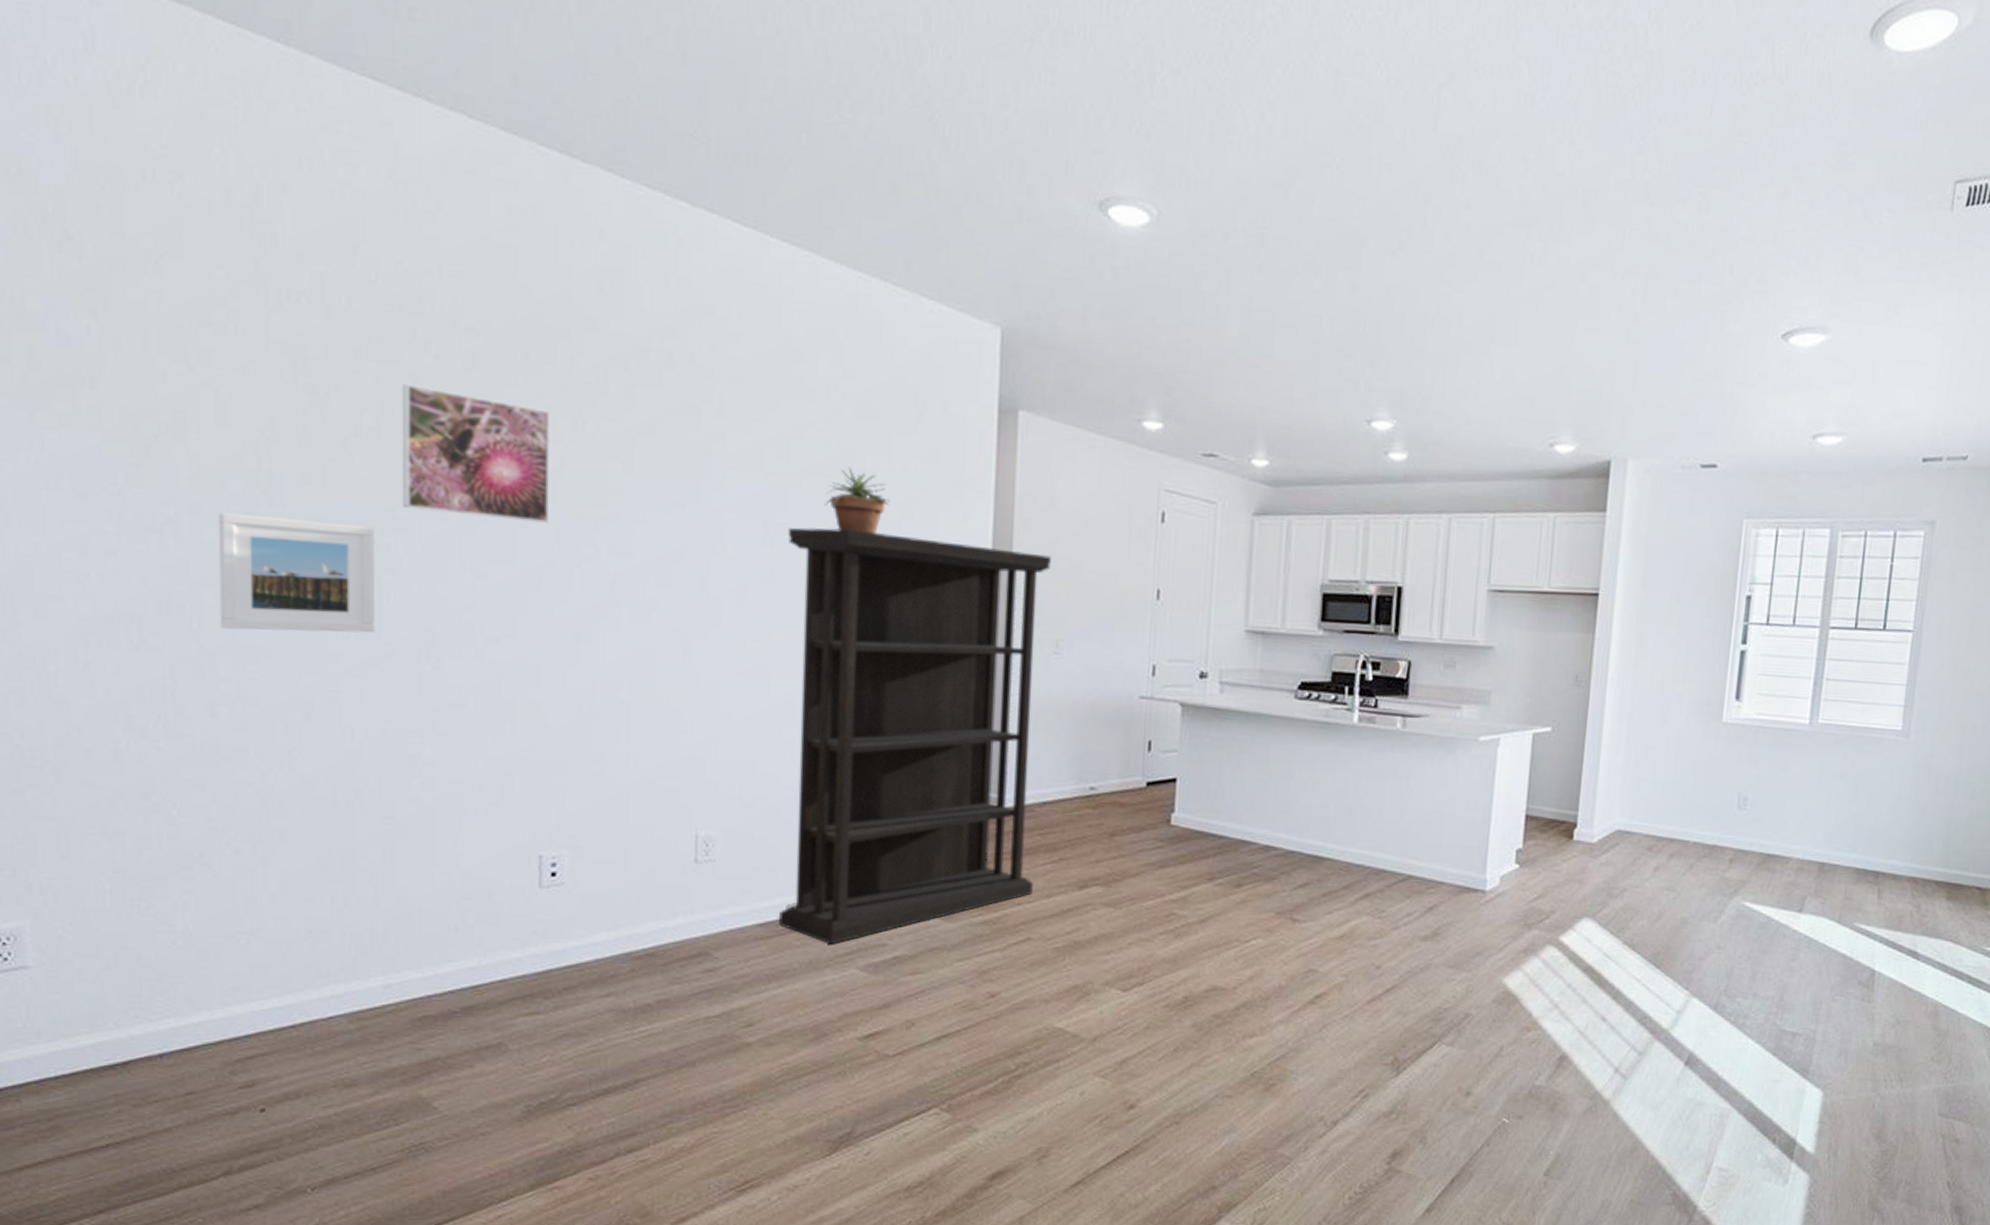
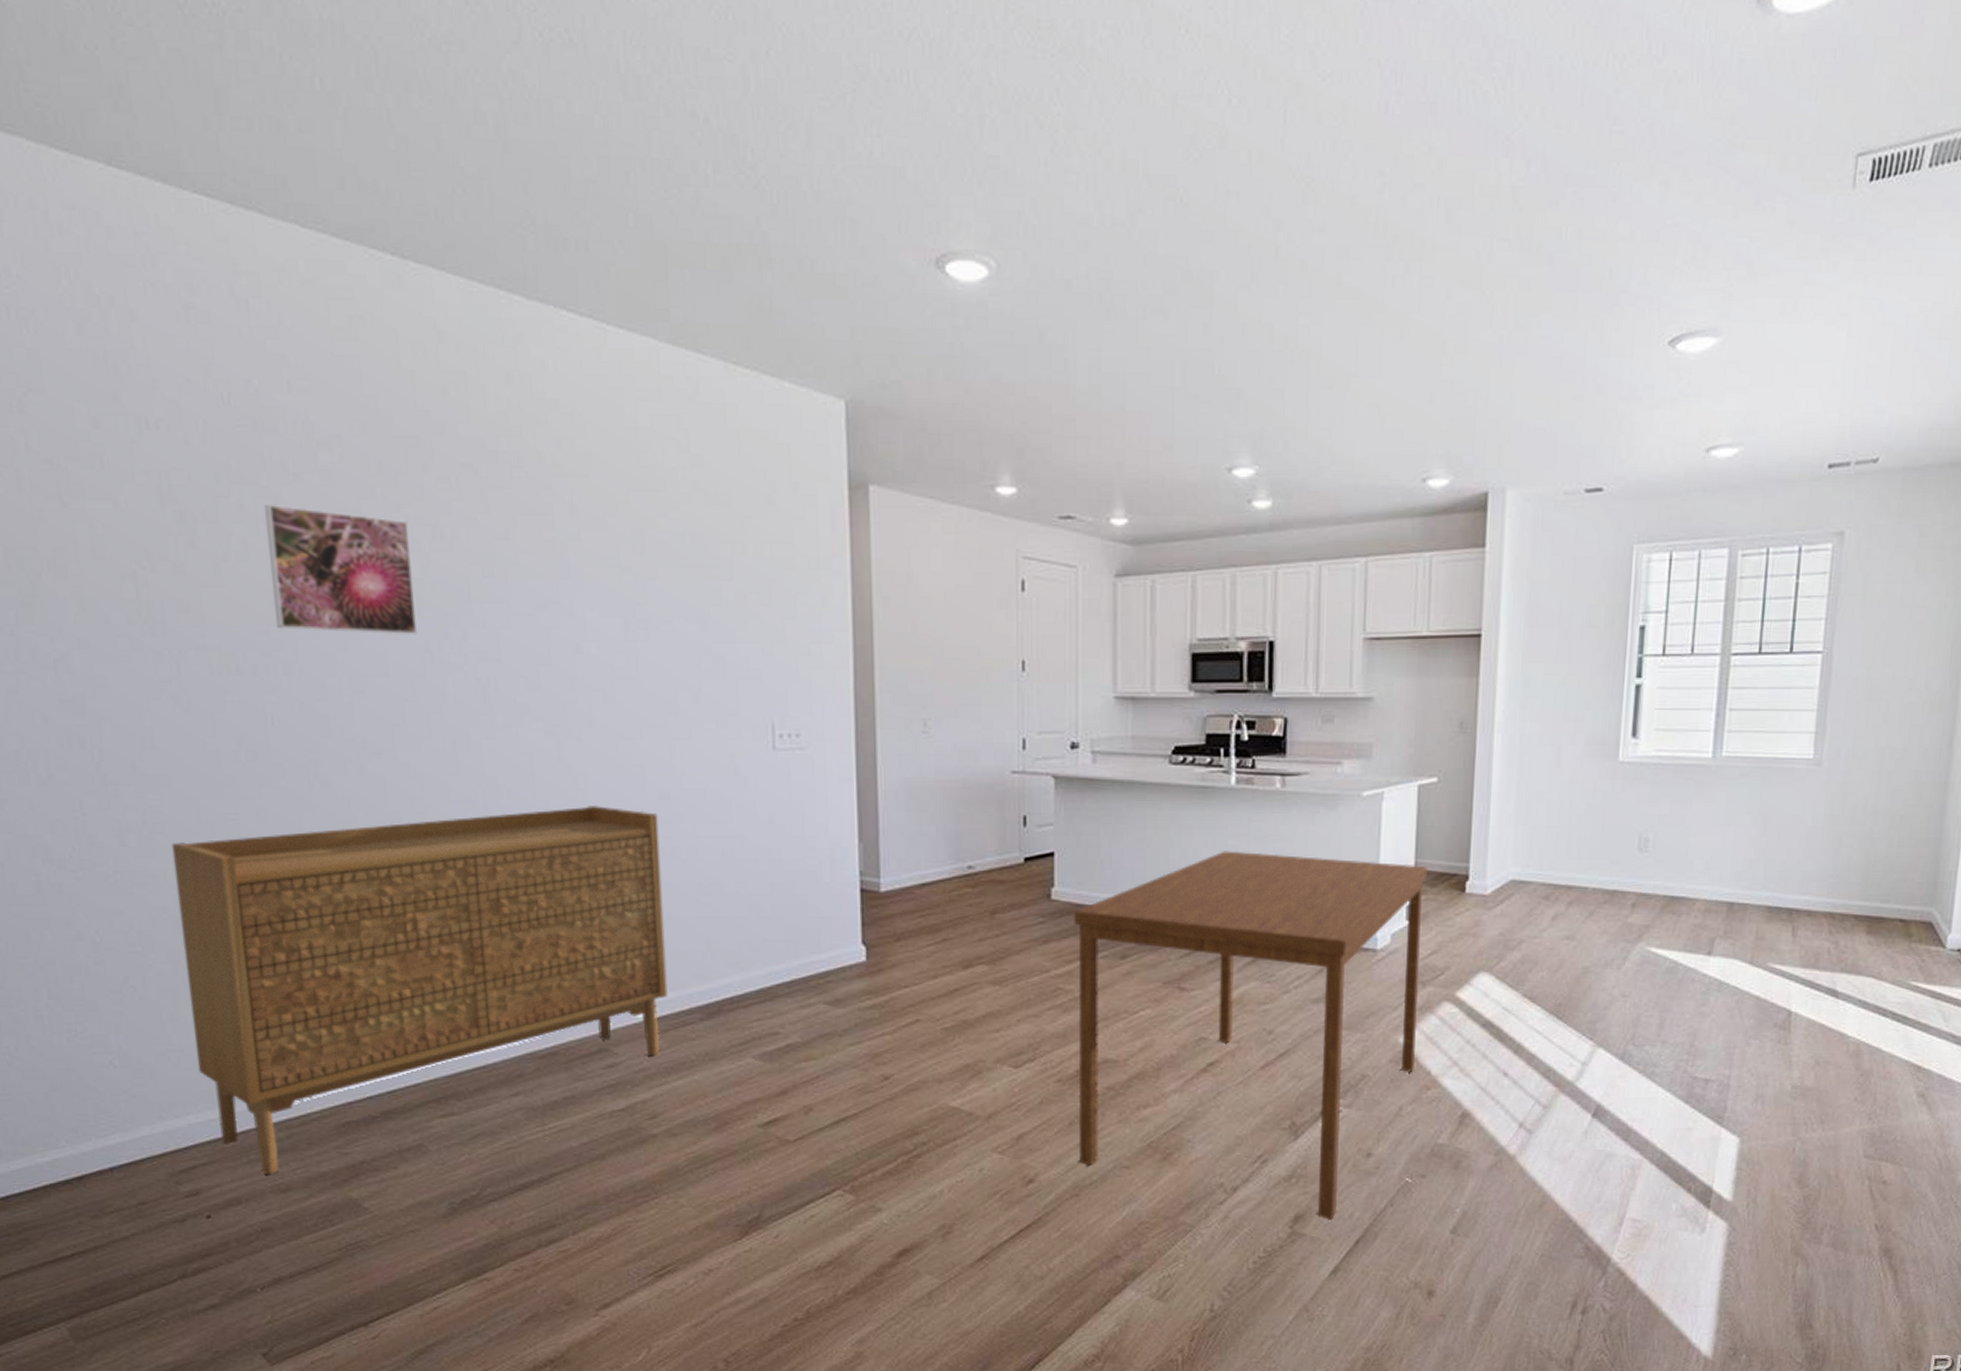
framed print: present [218,512,375,633] -> none [105,645,263,759]
sideboard: none [265,705,780,1069] -> present [171,806,668,1175]
bookcase: present [779,527,1052,945] -> none [649,620,918,1035]
potted plant: present [824,467,891,535] -> none [683,556,748,624]
dining table: none [1182,786,1538,1157] -> present [1072,851,1427,1219]

